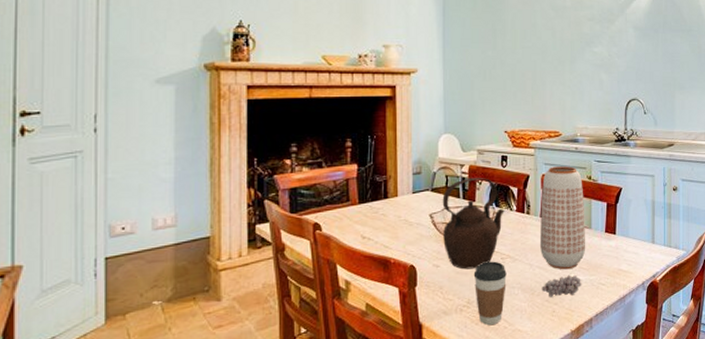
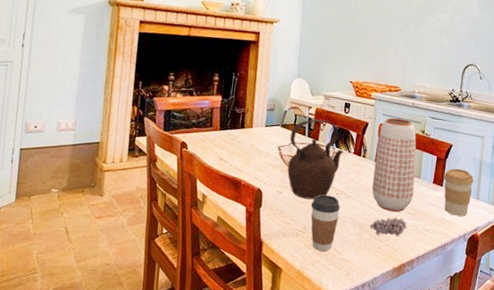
coffee cup: none [615,213,648,264] -> present [443,168,475,216]

